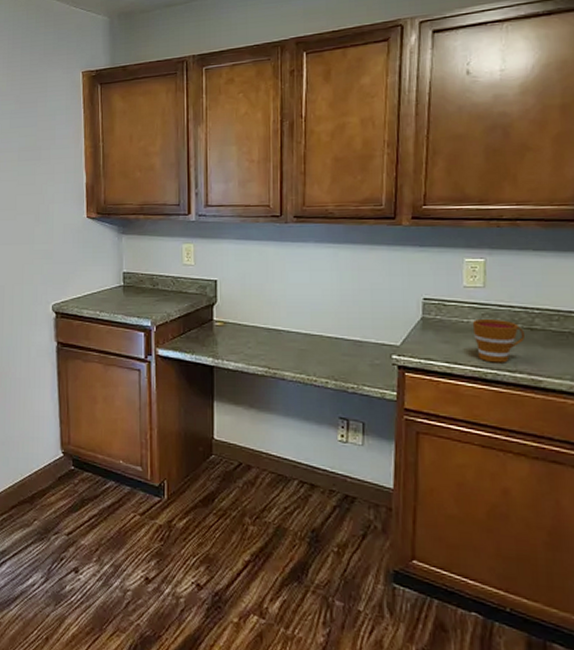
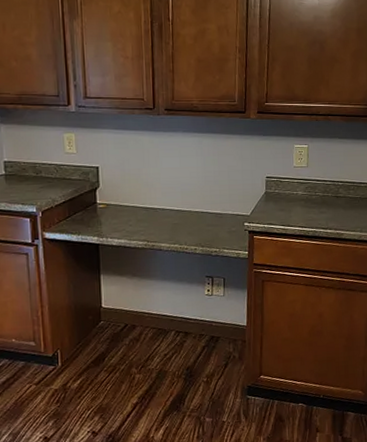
cup: present [472,320,524,363] -> none [299,191,333,223]

